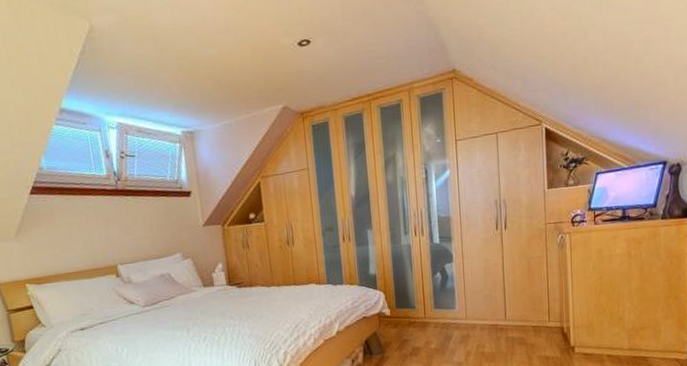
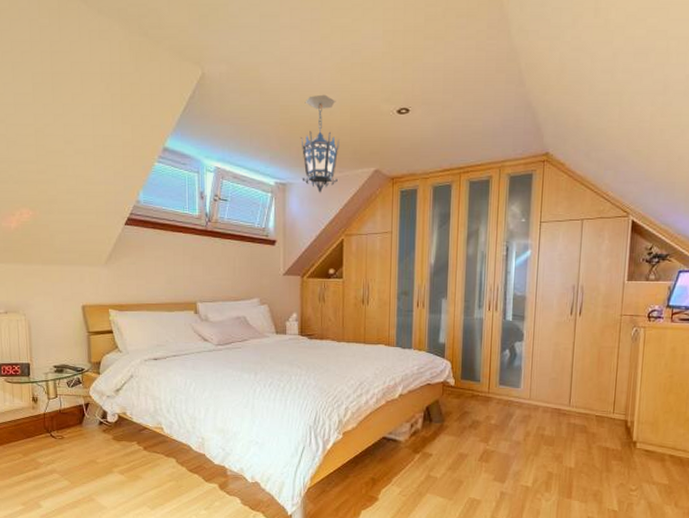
hanging lantern: none [201,34,246,137] -> present [301,94,339,193]

